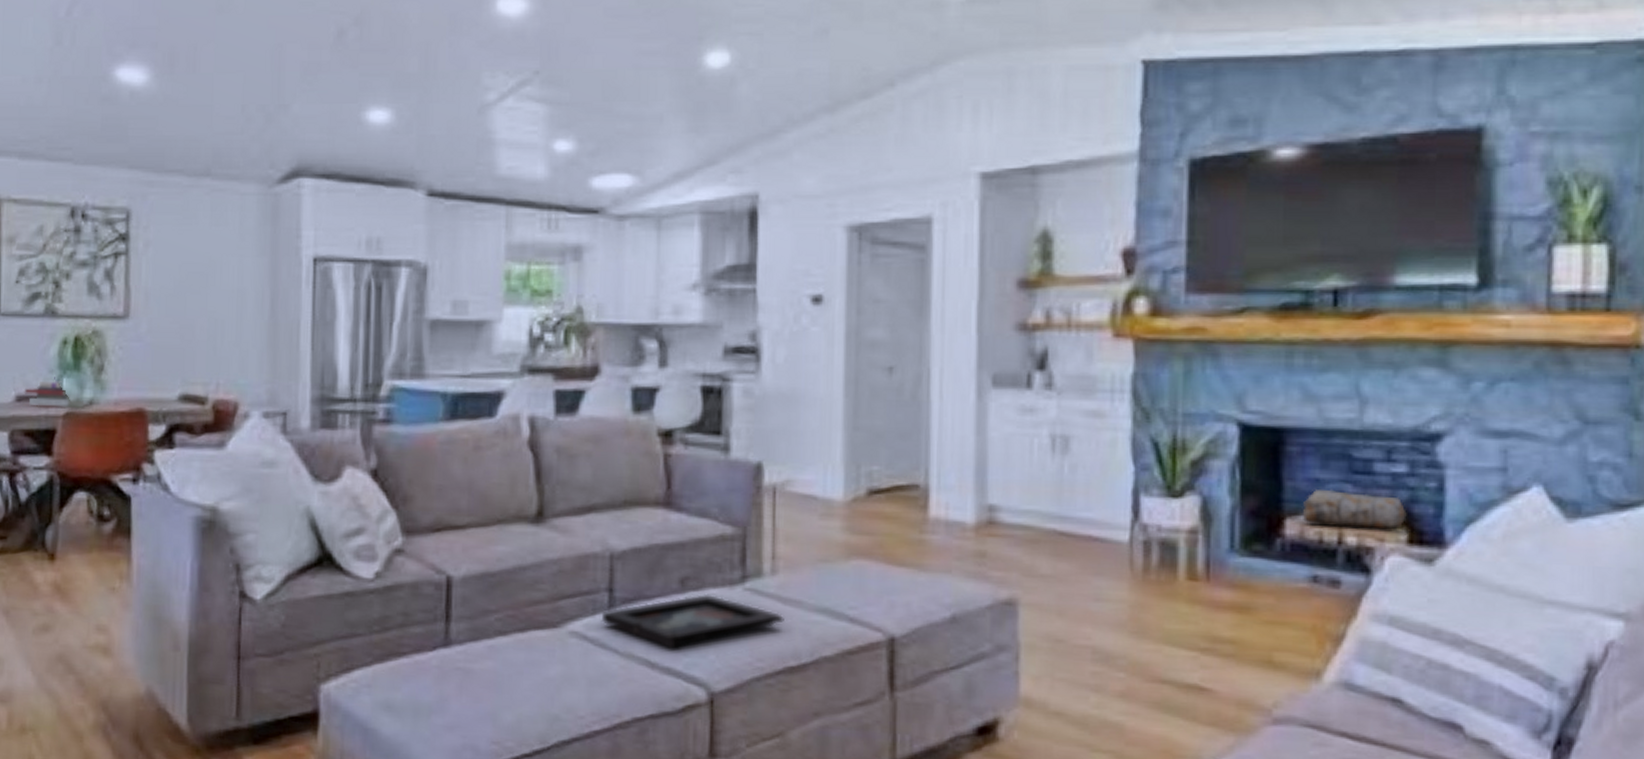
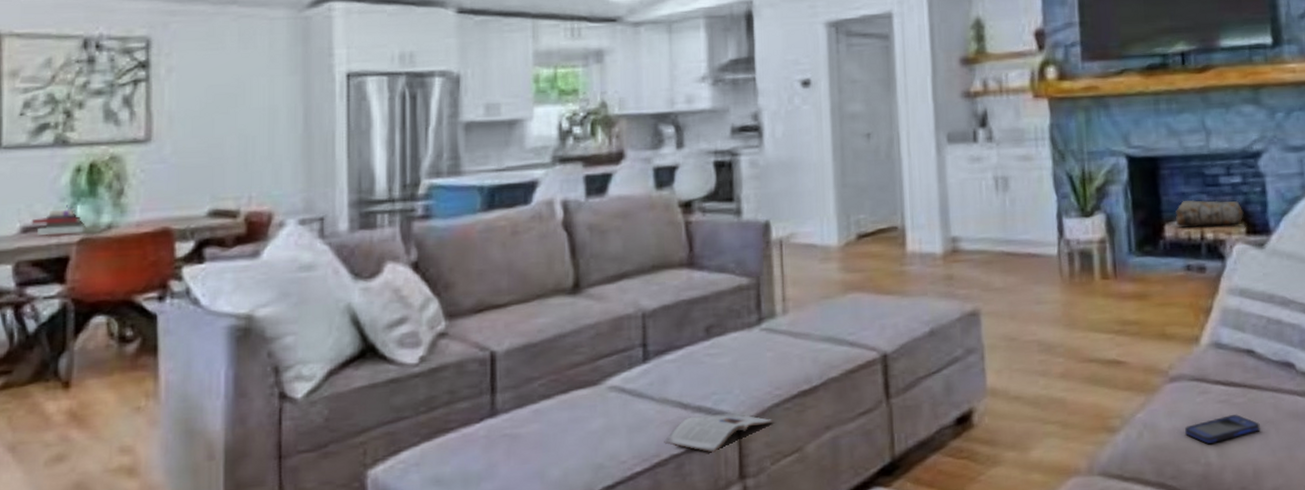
decorative tray: present [602,593,784,649] -> none [638,337,796,390]
magazine: none [626,678,753,723] -> present [664,412,774,453]

